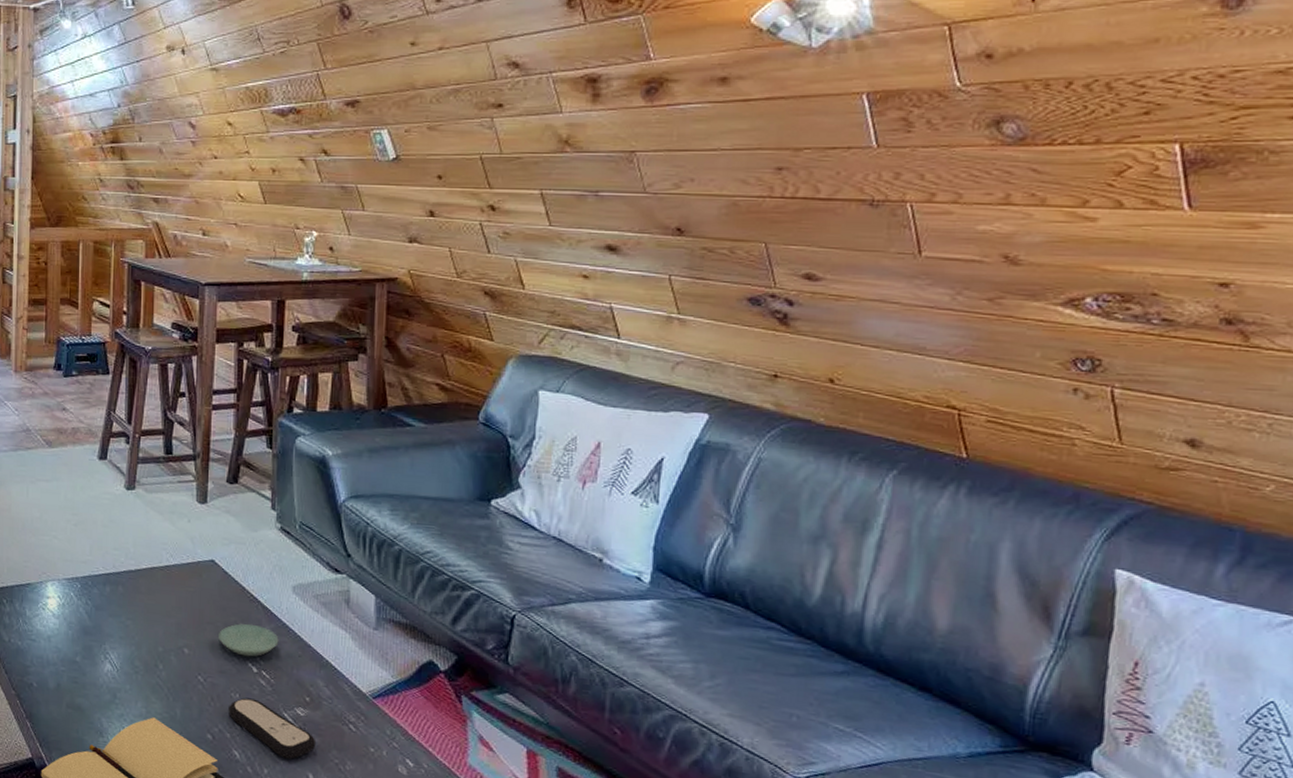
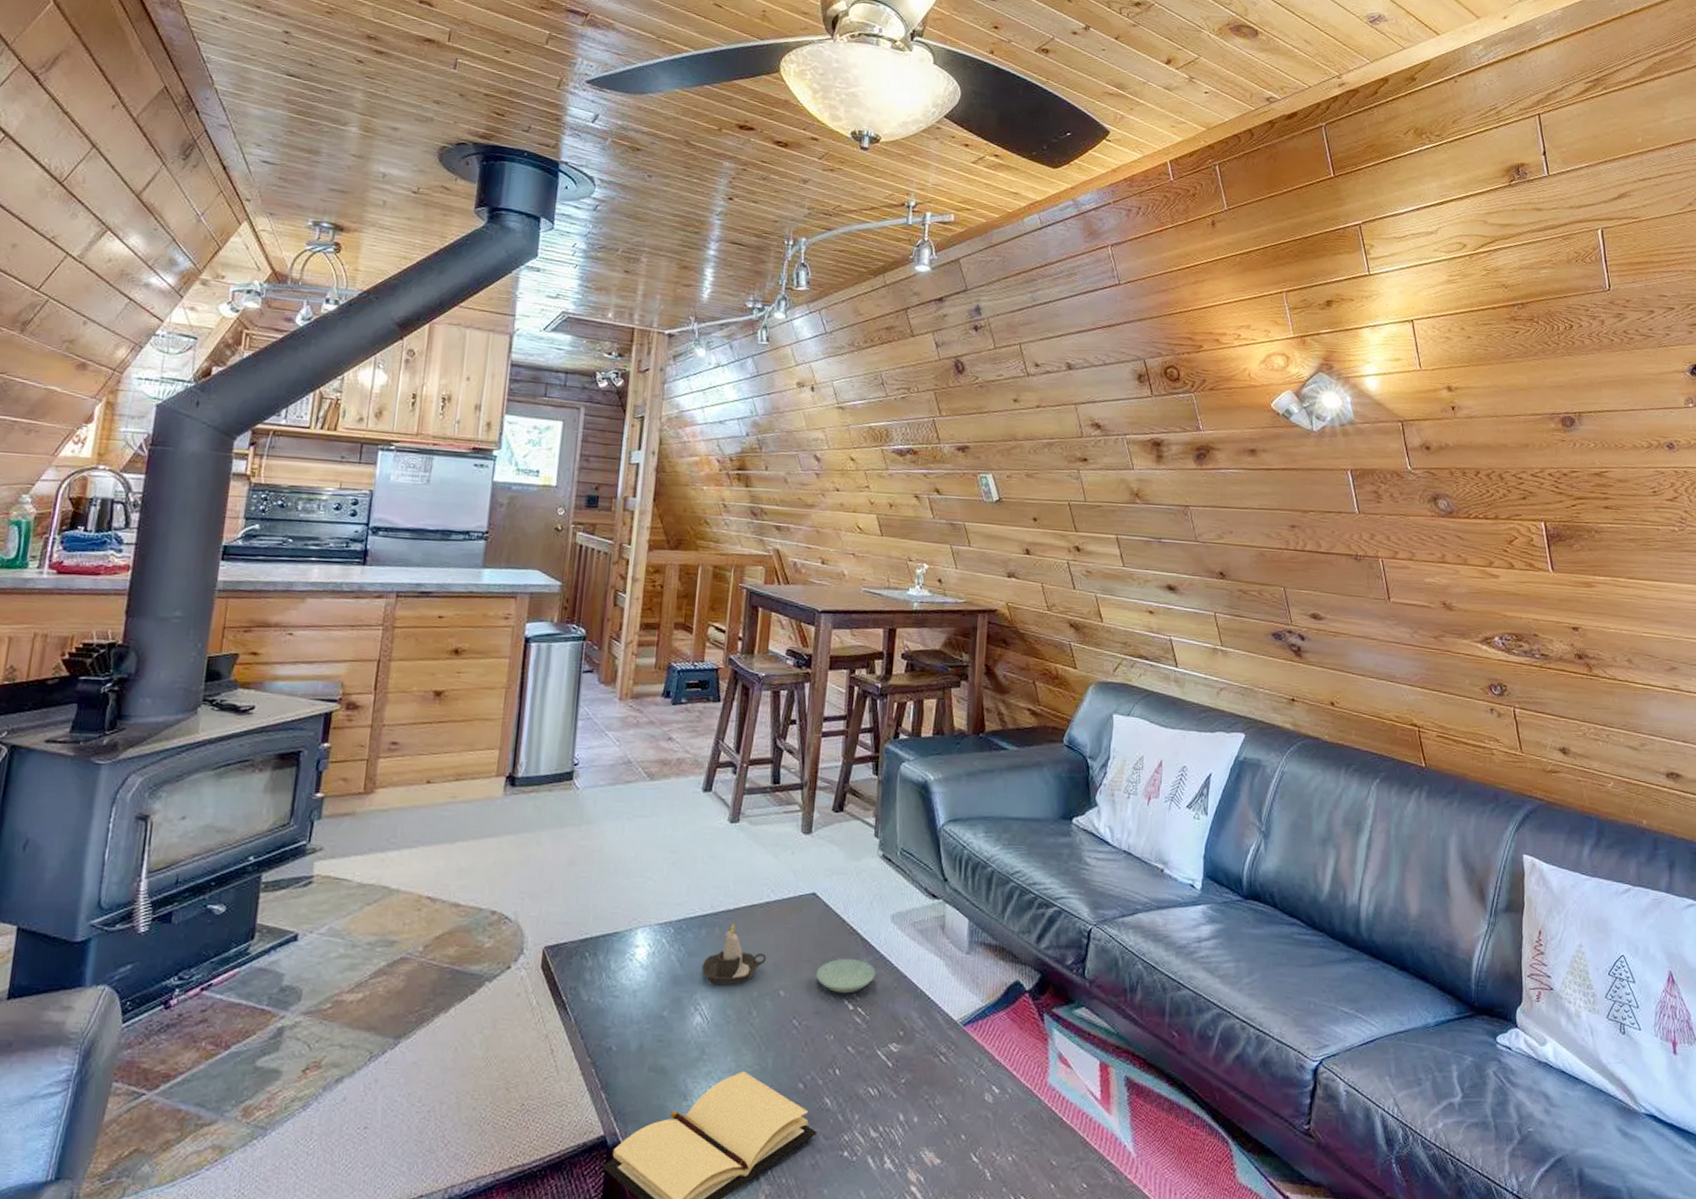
candle: none [109,582,170,639] -> present [702,922,767,985]
remote control: present [228,697,315,759] -> none [822,1038,907,1100]

